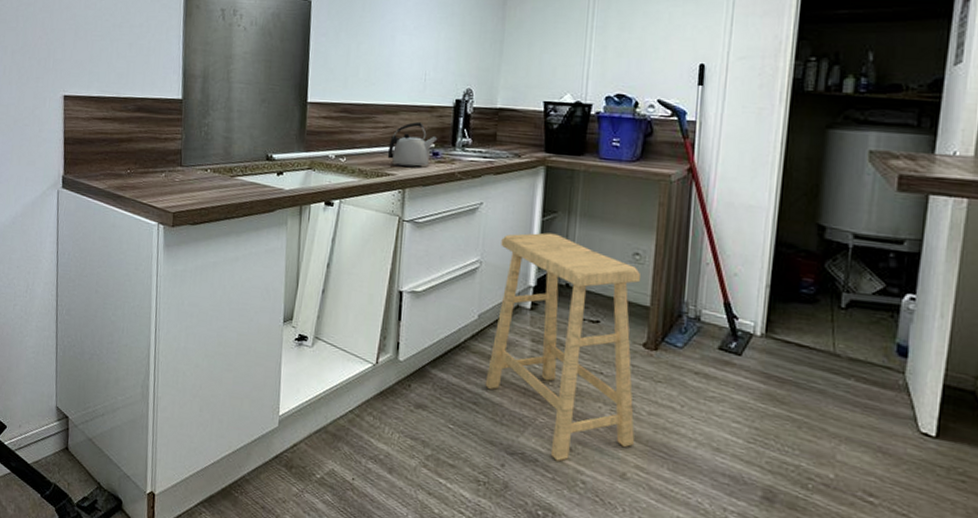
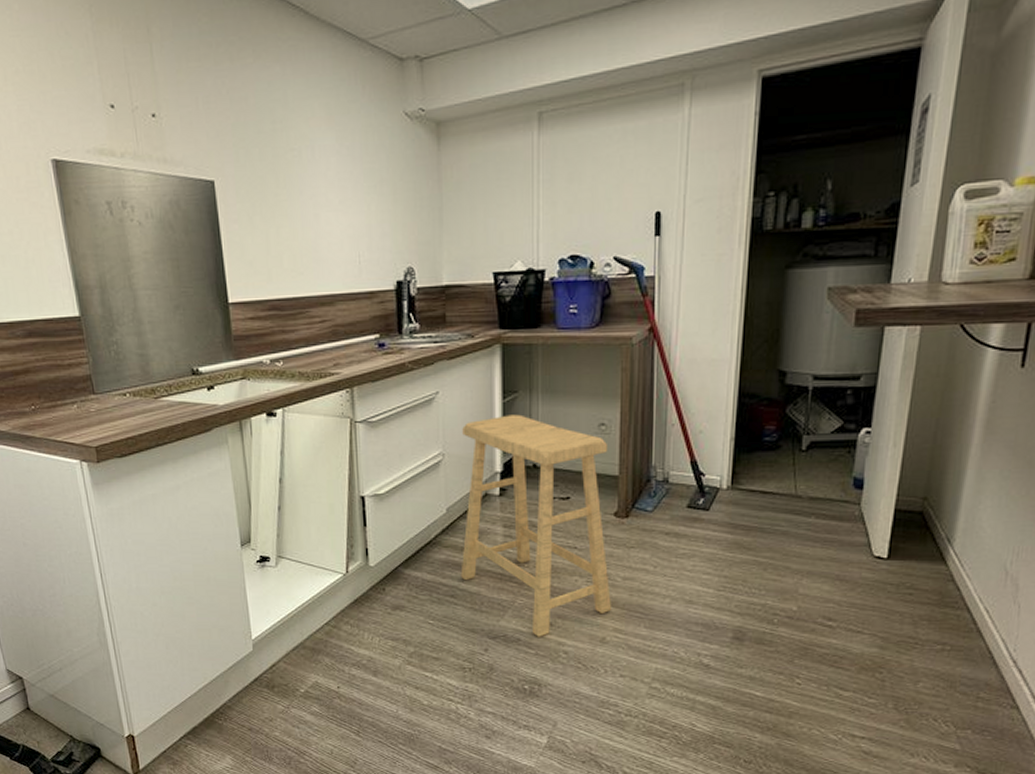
kettle: present [387,121,438,168] -> none [328,310,382,364]

